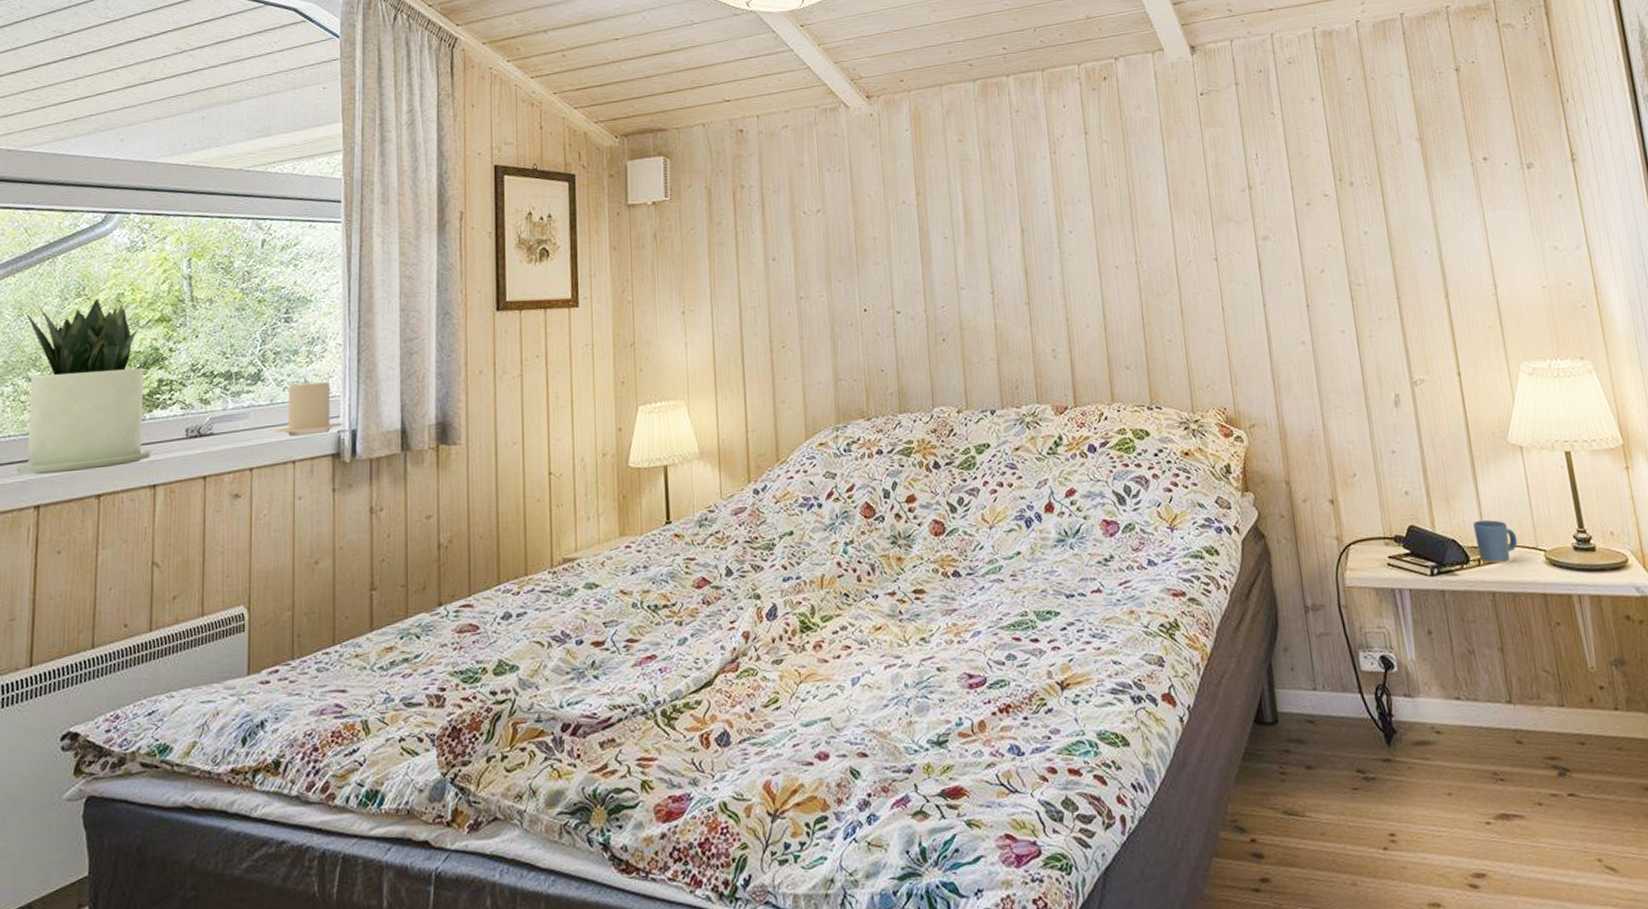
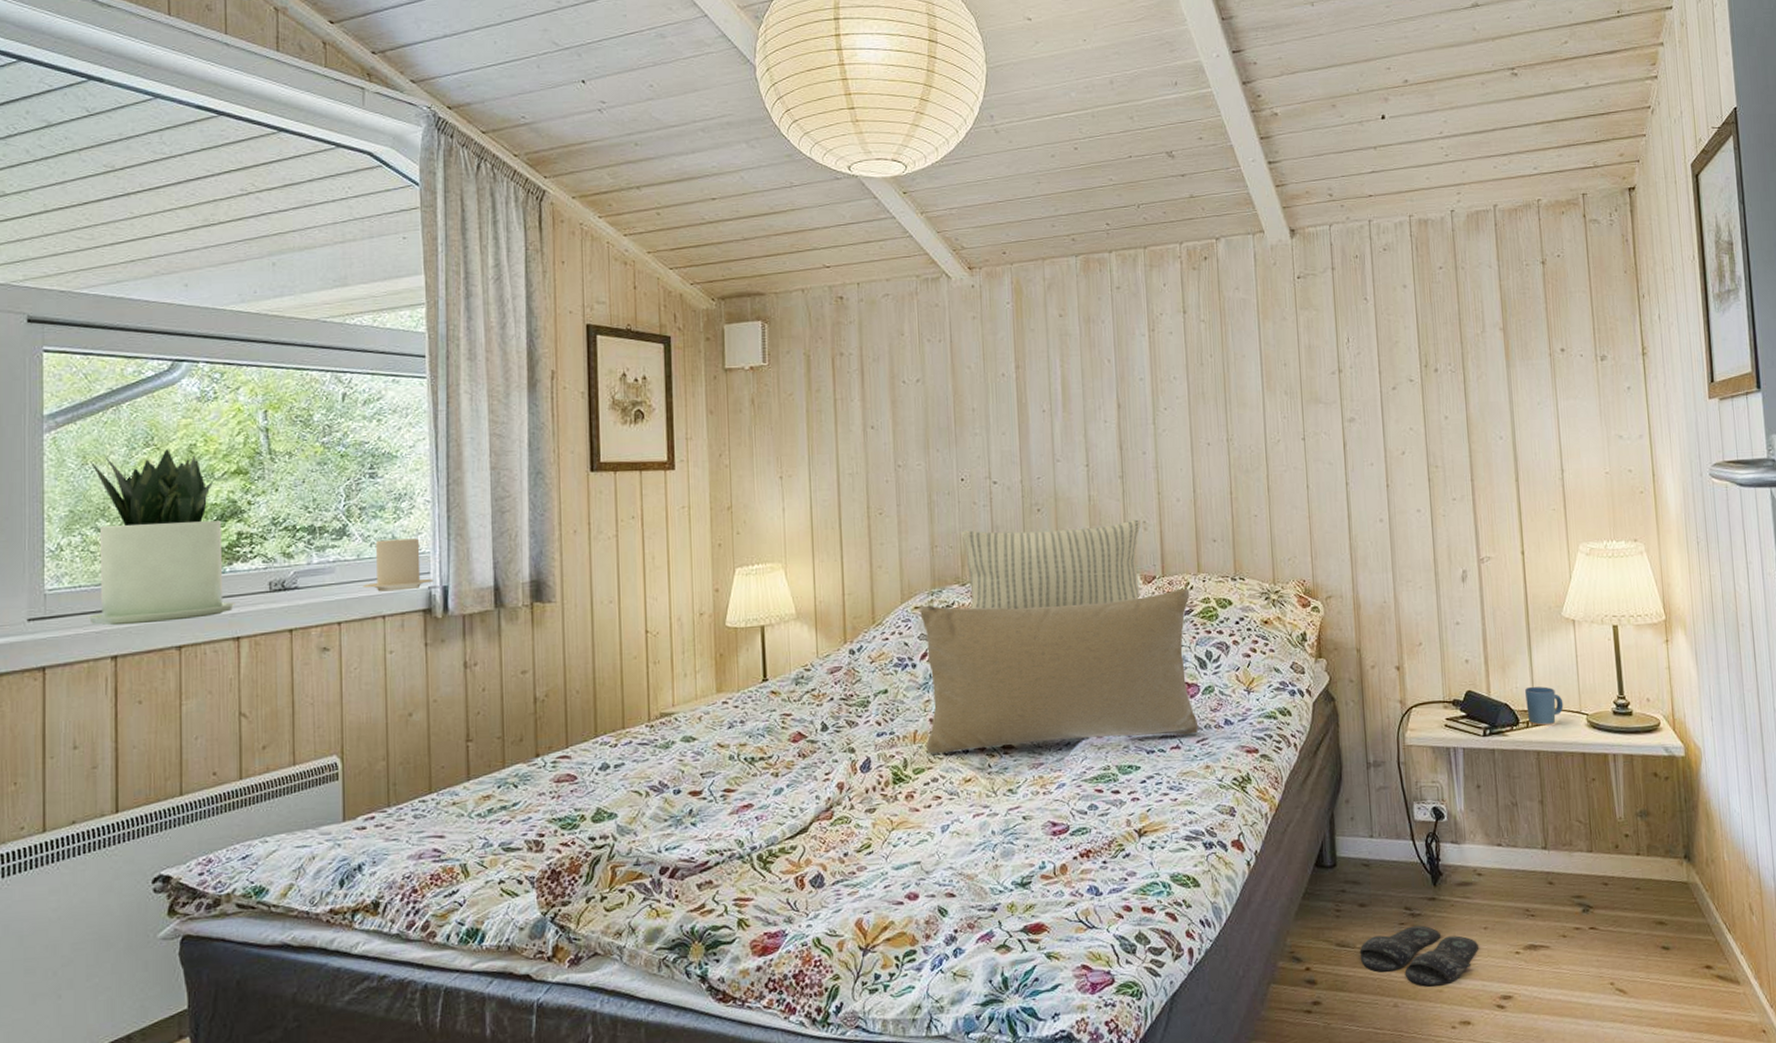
pillow: none [825,418,1121,600] -> present [920,588,1199,754]
pillow: none [865,347,1054,445] -> present [961,519,1142,610]
slippers: none [1309,790,1443,862] -> present [1359,925,1478,987]

